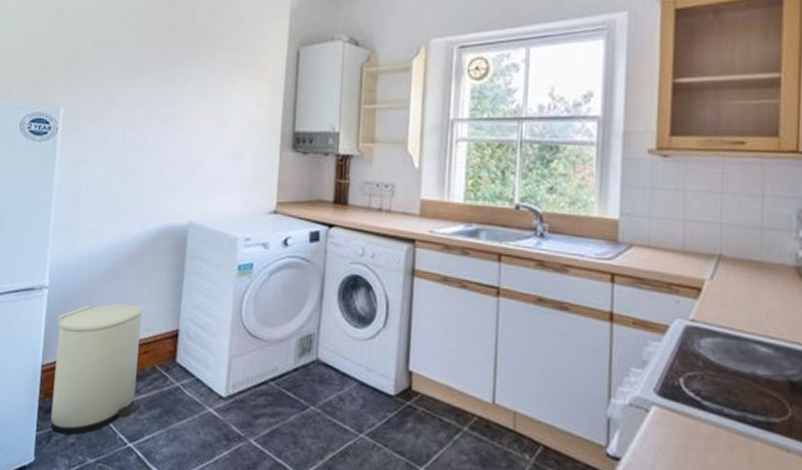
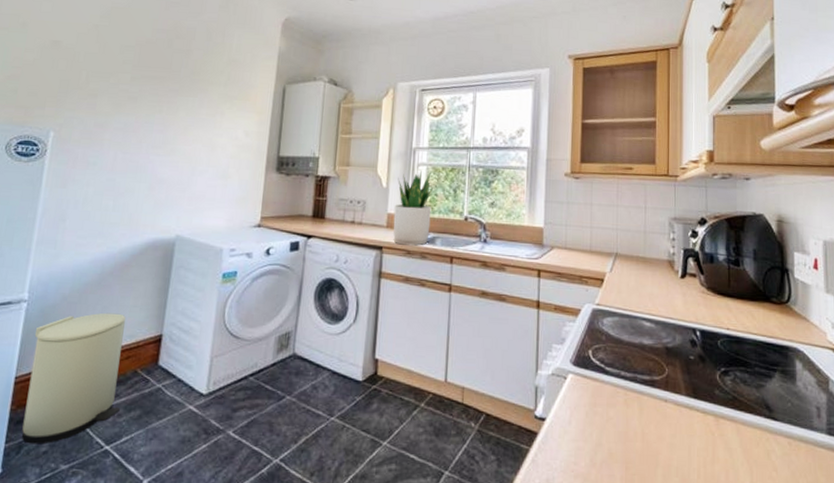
planter: none [427,146,477,239] -> present [393,170,434,246]

